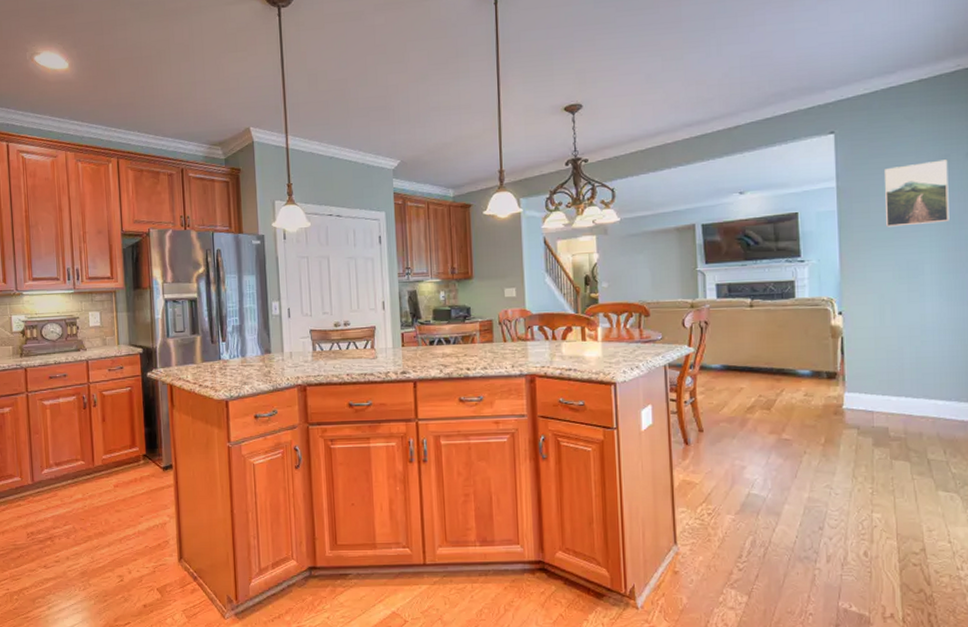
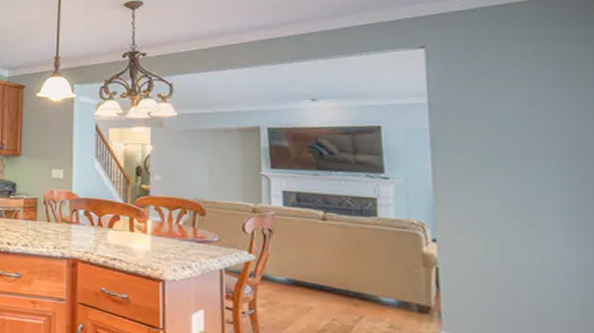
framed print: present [885,159,949,227] -> none [488,86,575,154]

